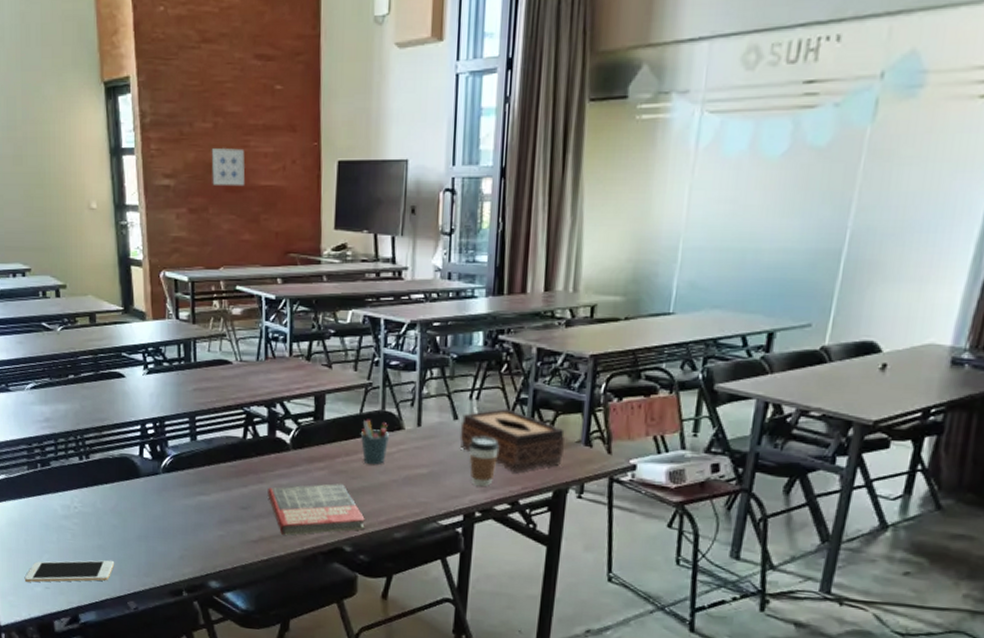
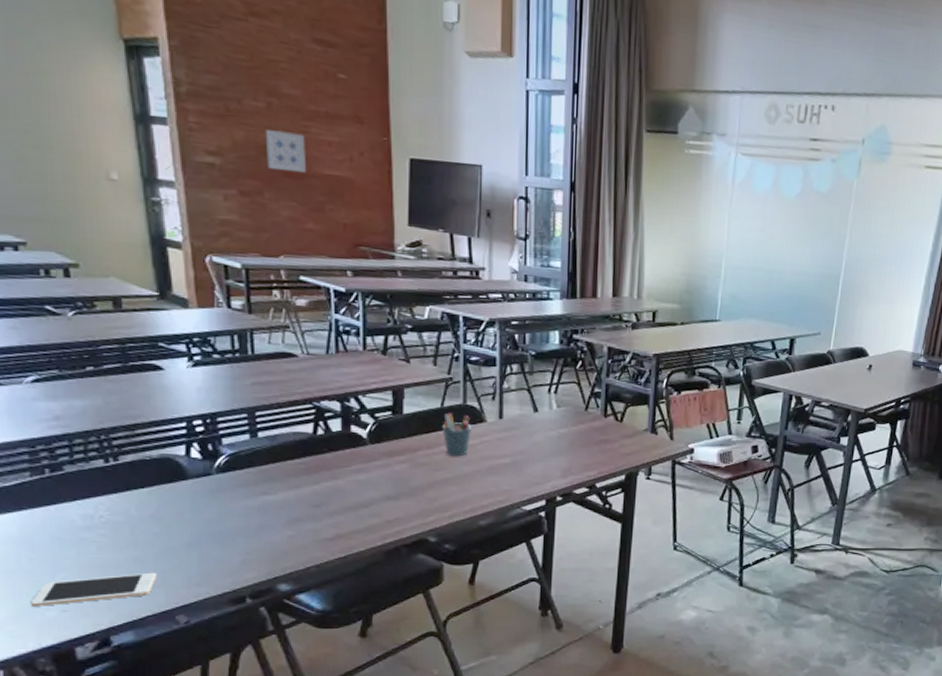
book: present [268,483,366,535] -> none [343,476,451,530]
tissue box: present [459,408,565,472] -> none [540,401,634,459]
coffee cup: present [469,436,499,487] -> none [549,426,576,474]

